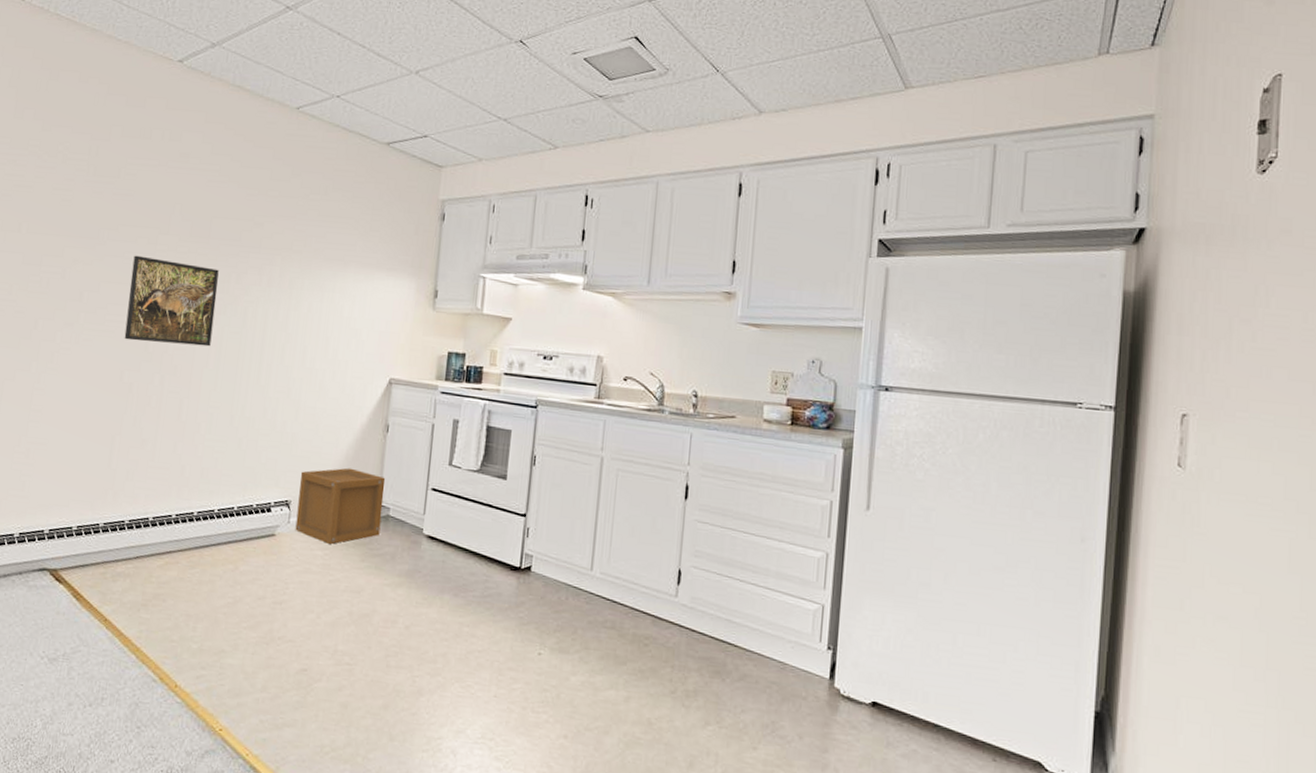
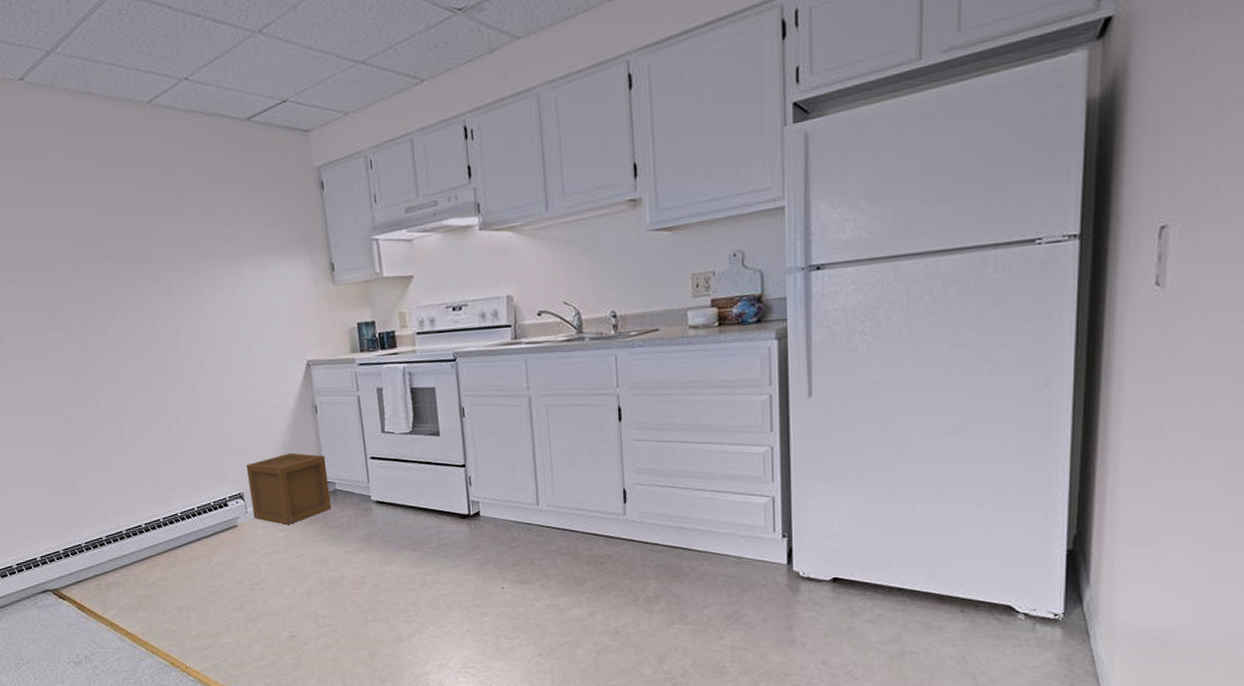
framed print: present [124,255,219,347] -> none [37,288,132,375]

